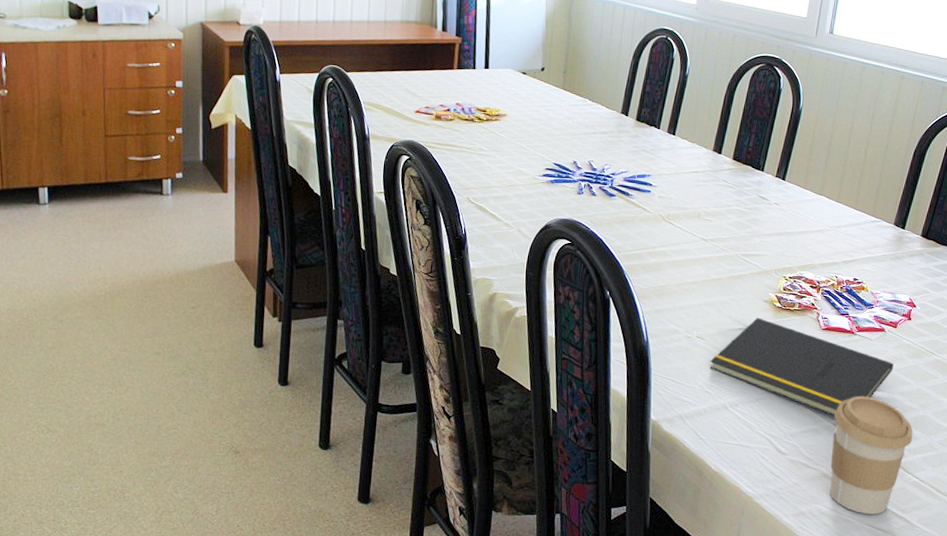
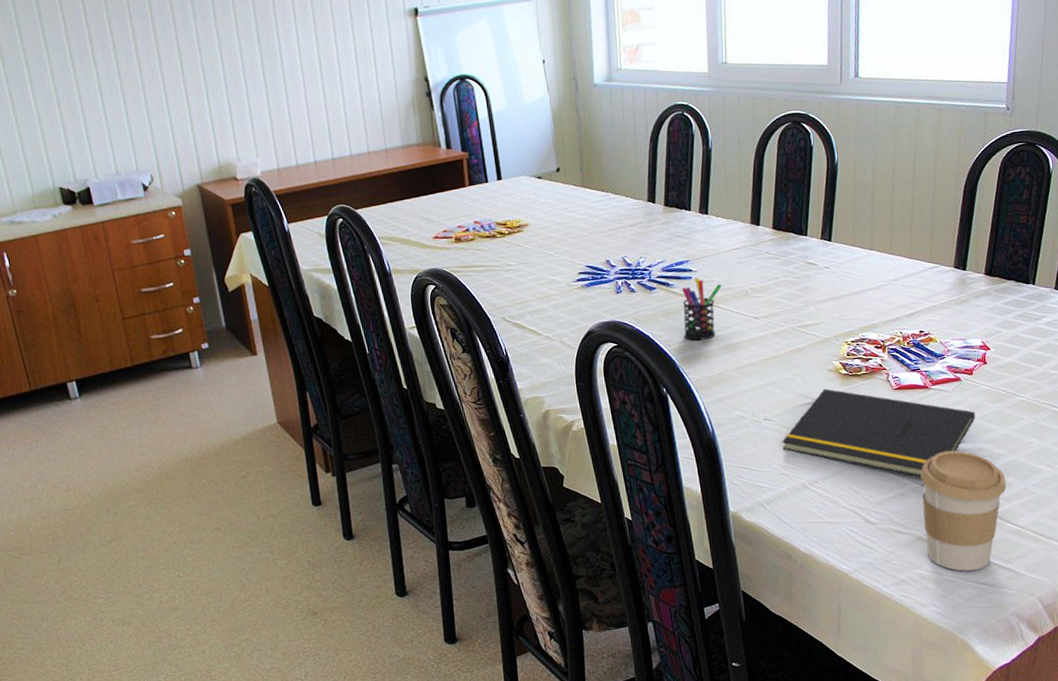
pen holder: none [635,192,678,252] -> present [682,277,722,341]

